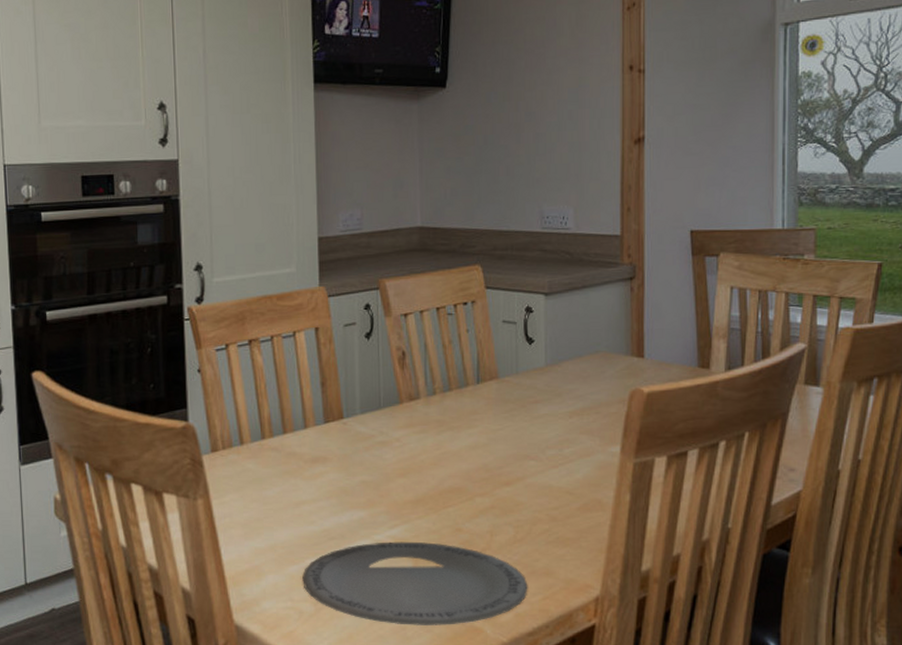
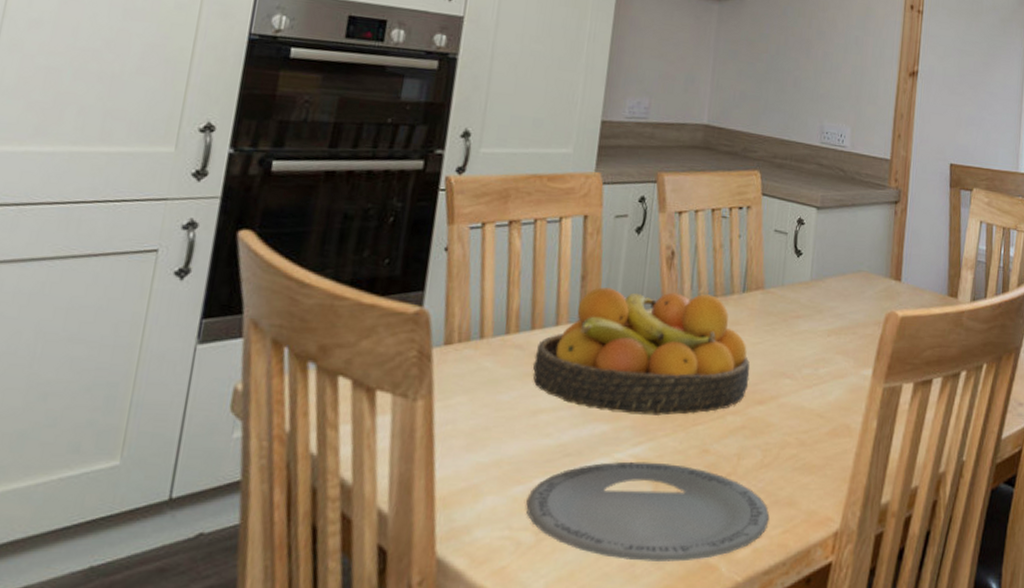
fruit bowl: none [289,389,493,502] -> present [532,287,750,417]

